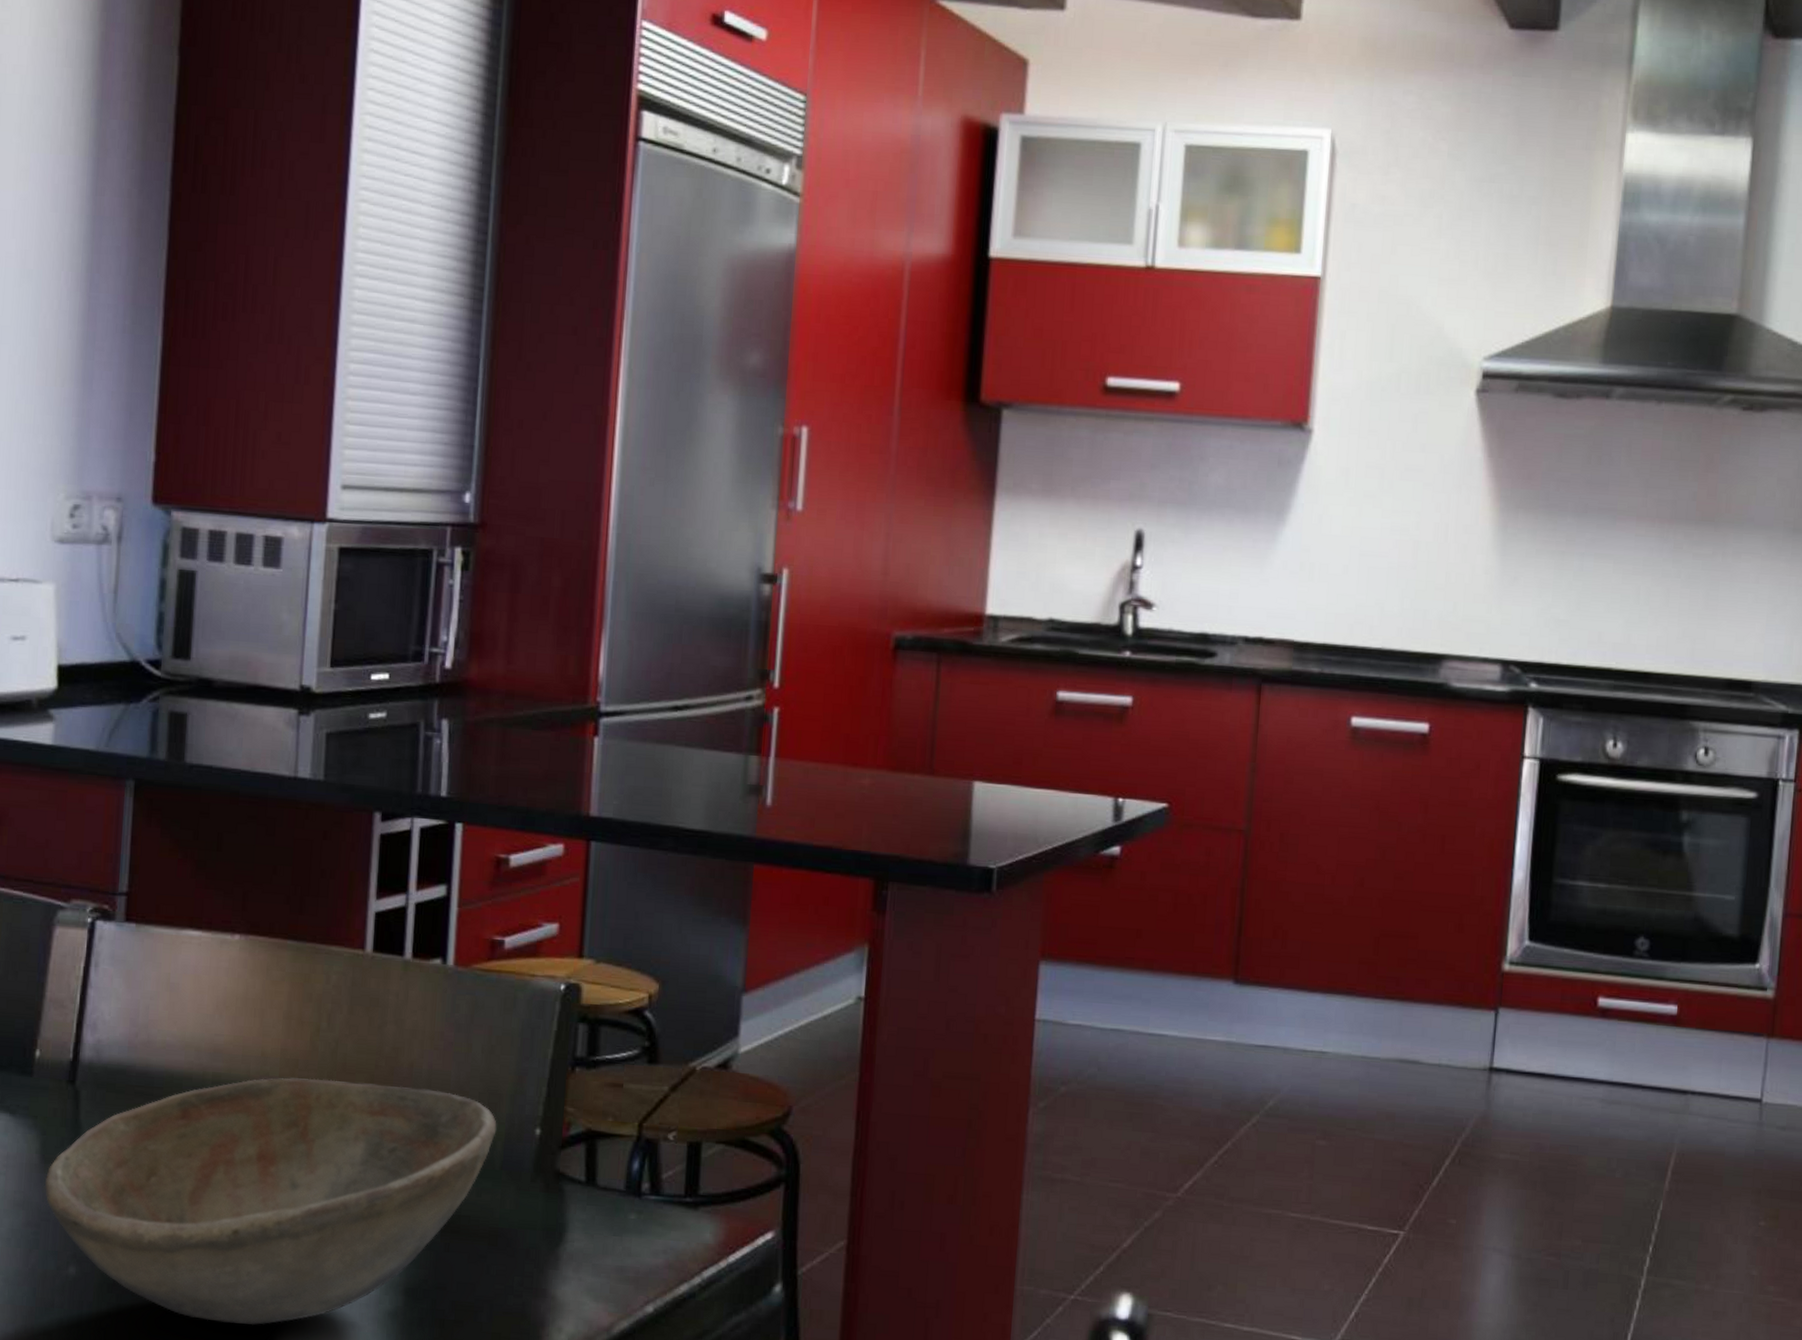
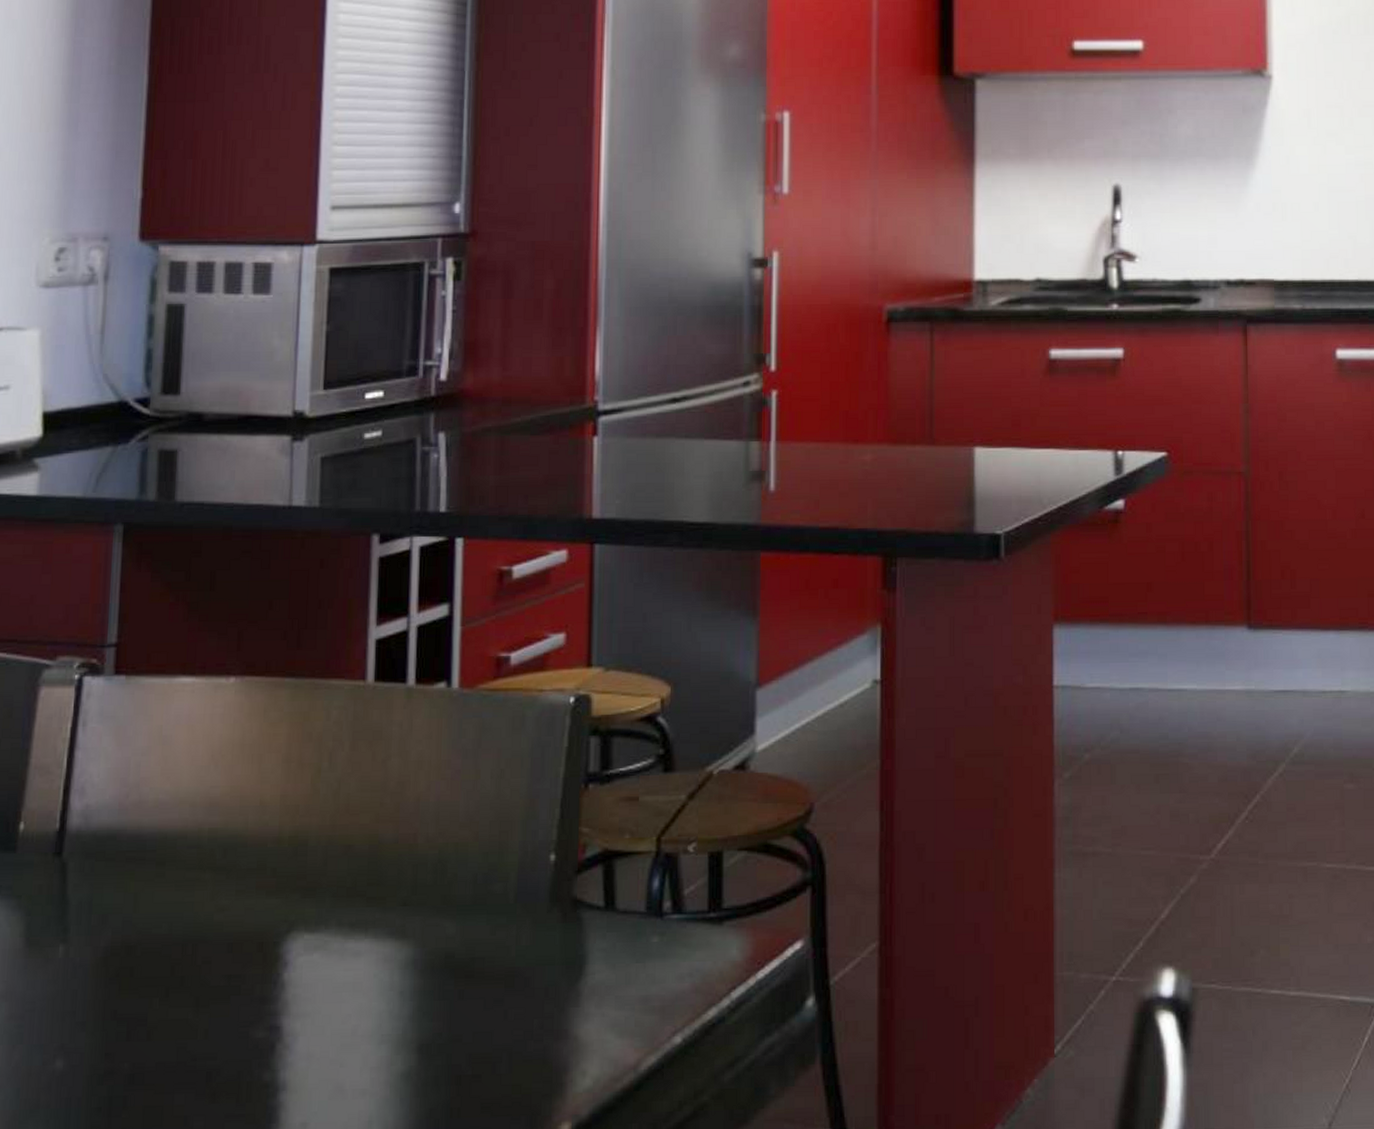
bowl: present [44,1078,497,1326] -> none [28,823,510,1105]

